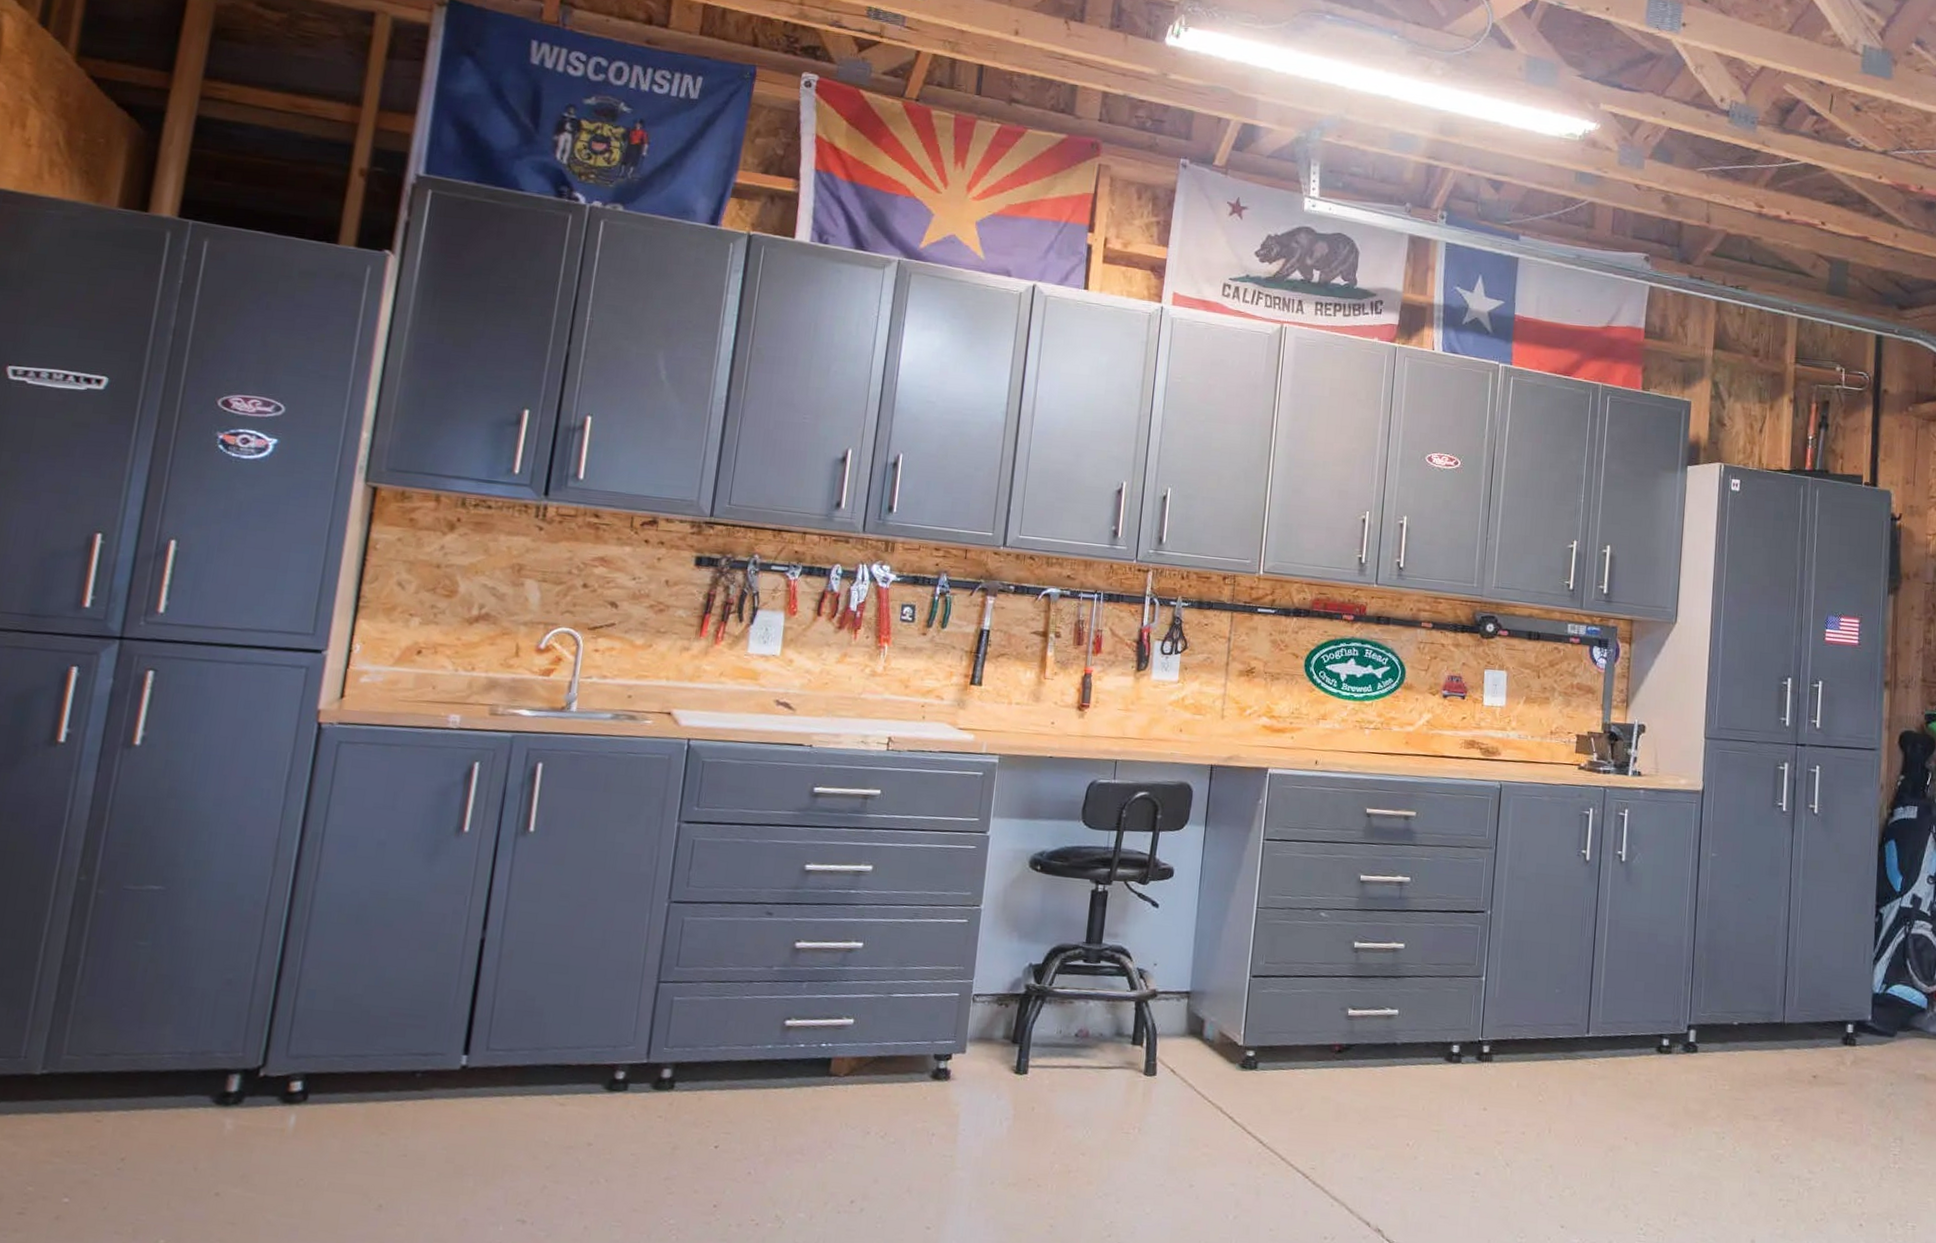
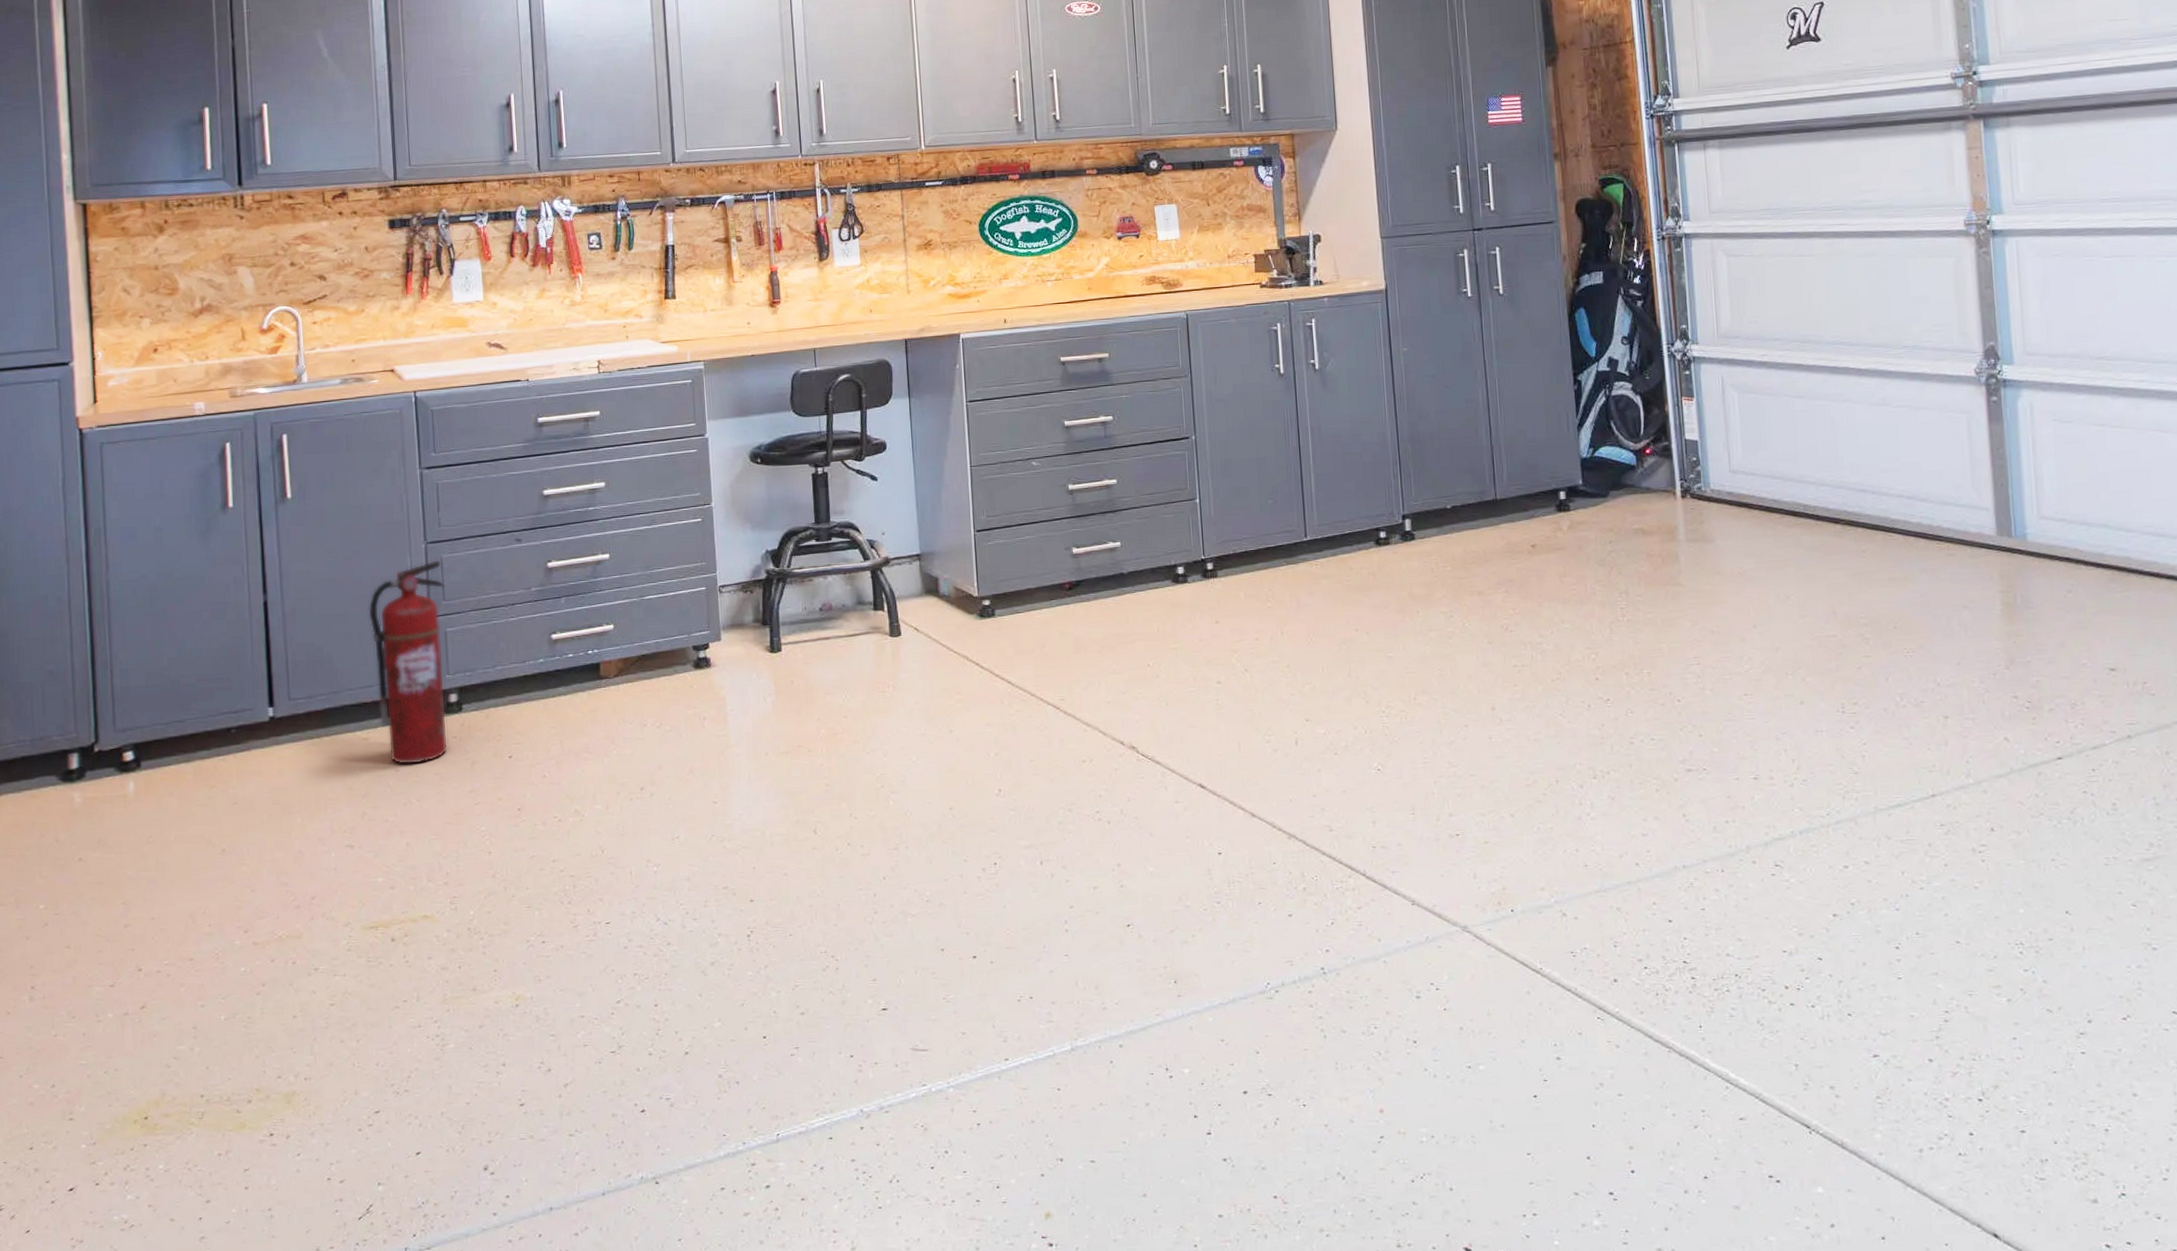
fire extinguisher: none [581,921,683,1141] -> present [368,560,449,765]

